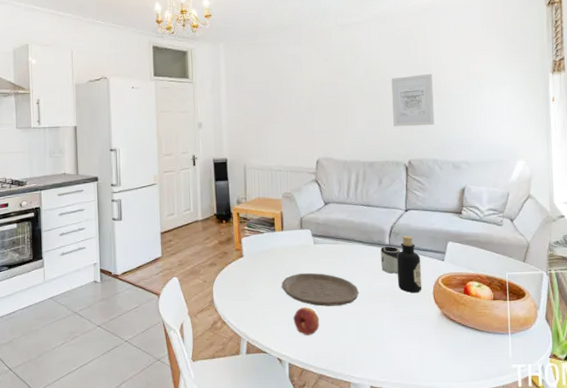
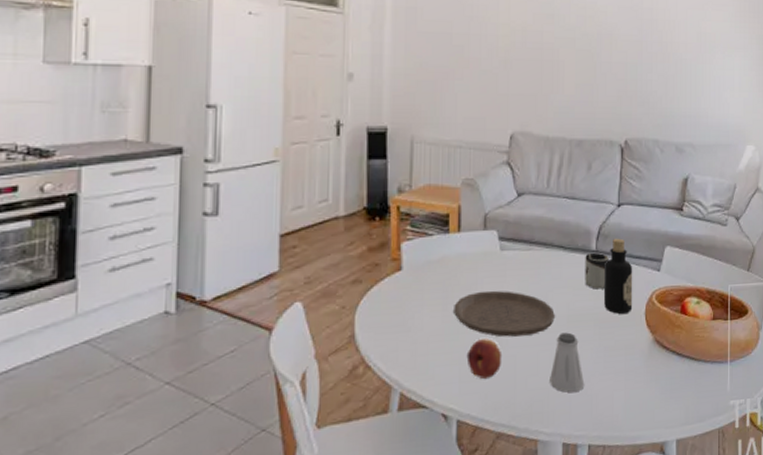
saltshaker: none [357,305,386,349] -> present [550,332,585,393]
wall art: present [391,73,434,127] -> none [609,28,658,96]

